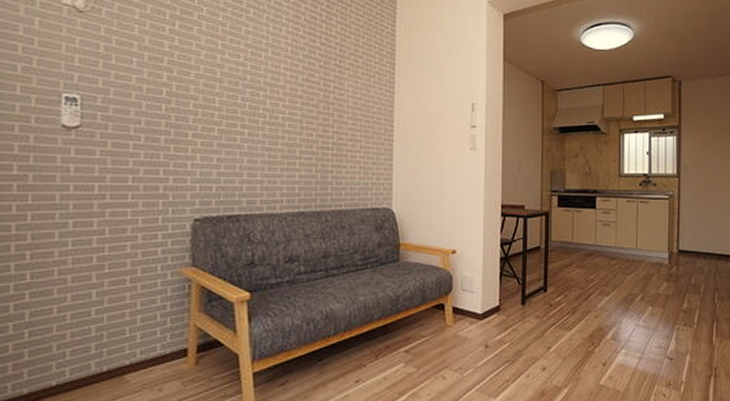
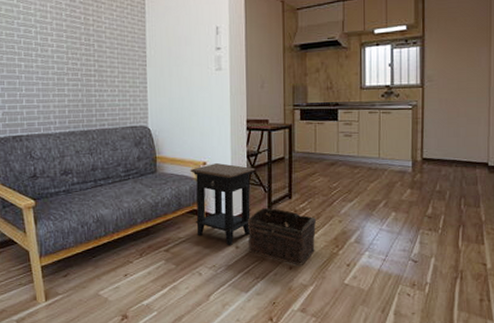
side table: none [437,252,509,344] -> present [190,163,255,245]
basket: none [498,301,571,366] -> present [247,207,316,265]

